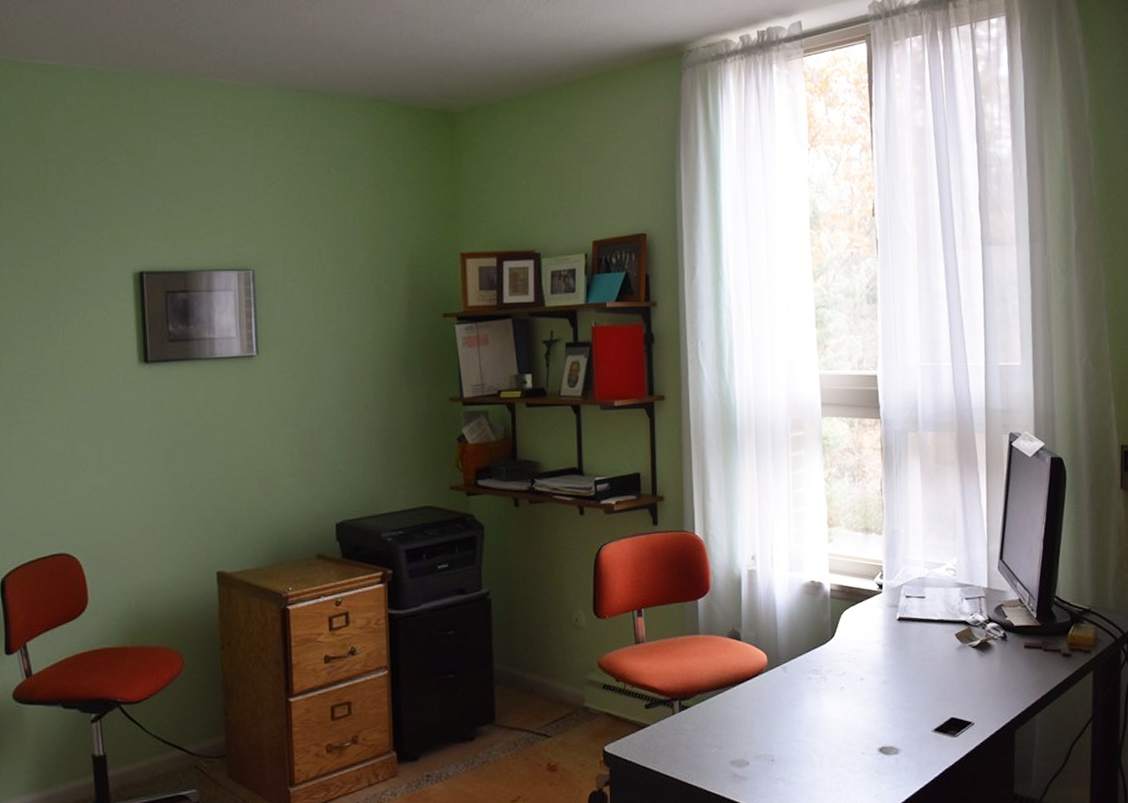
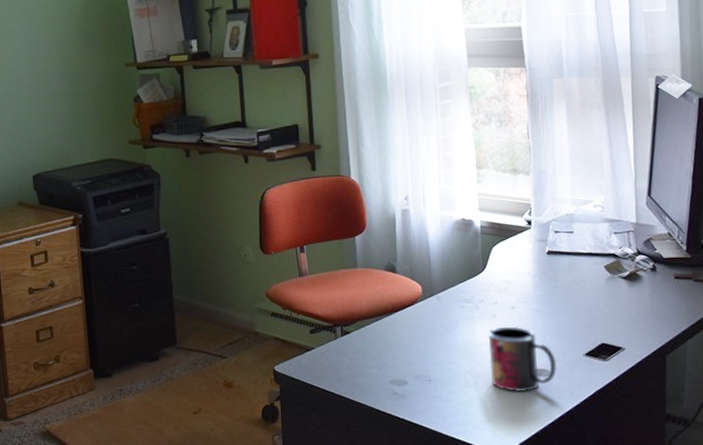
mug: none [835,699,905,773] -> present [488,326,557,393]

